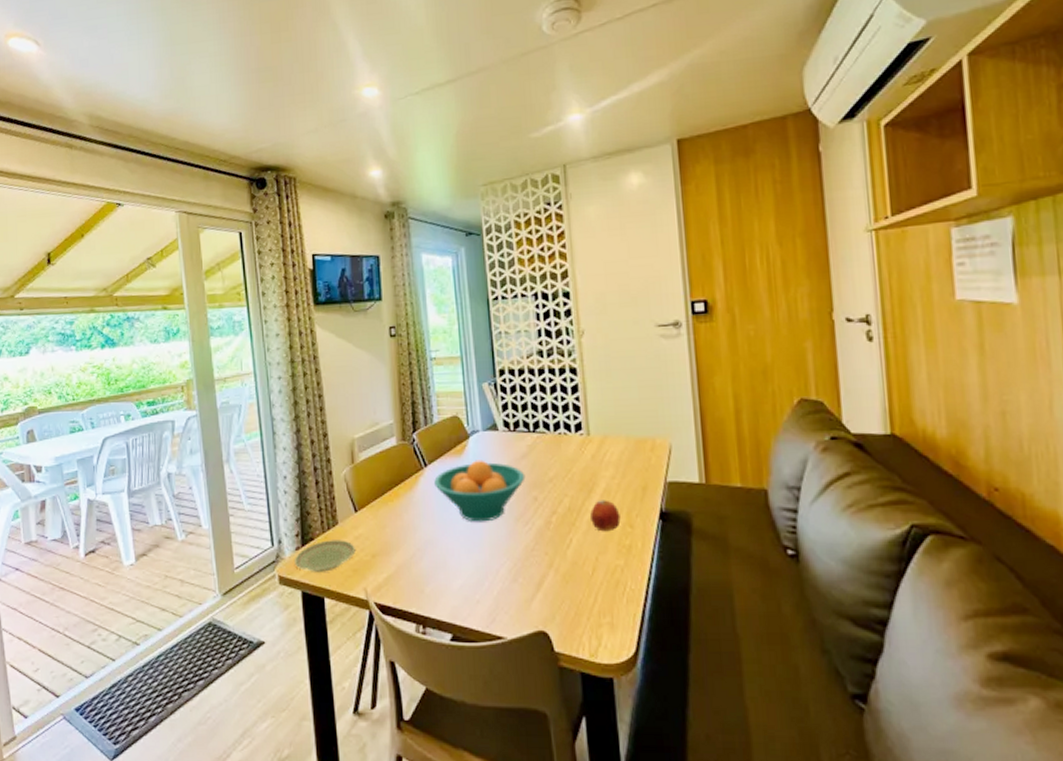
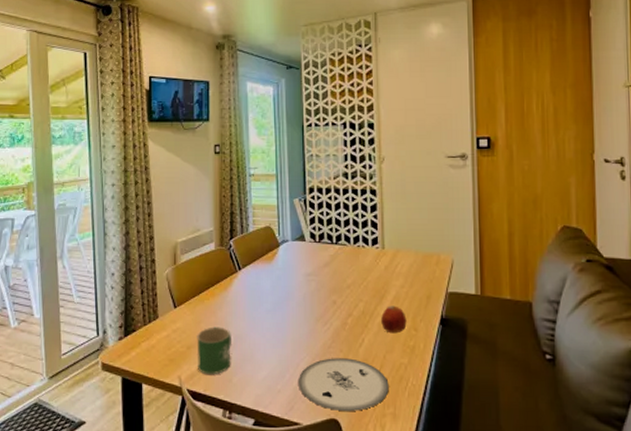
plate: present [295,540,355,572] -> none [117,332,173,361]
mug: none [382,531,422,584] -> present [197,327,231,374]
fruit bowl: present [434,460,526,522] -> none [247,266,327,321]
plate: none [498,562,604,621] -> present [297,358,389,411]

